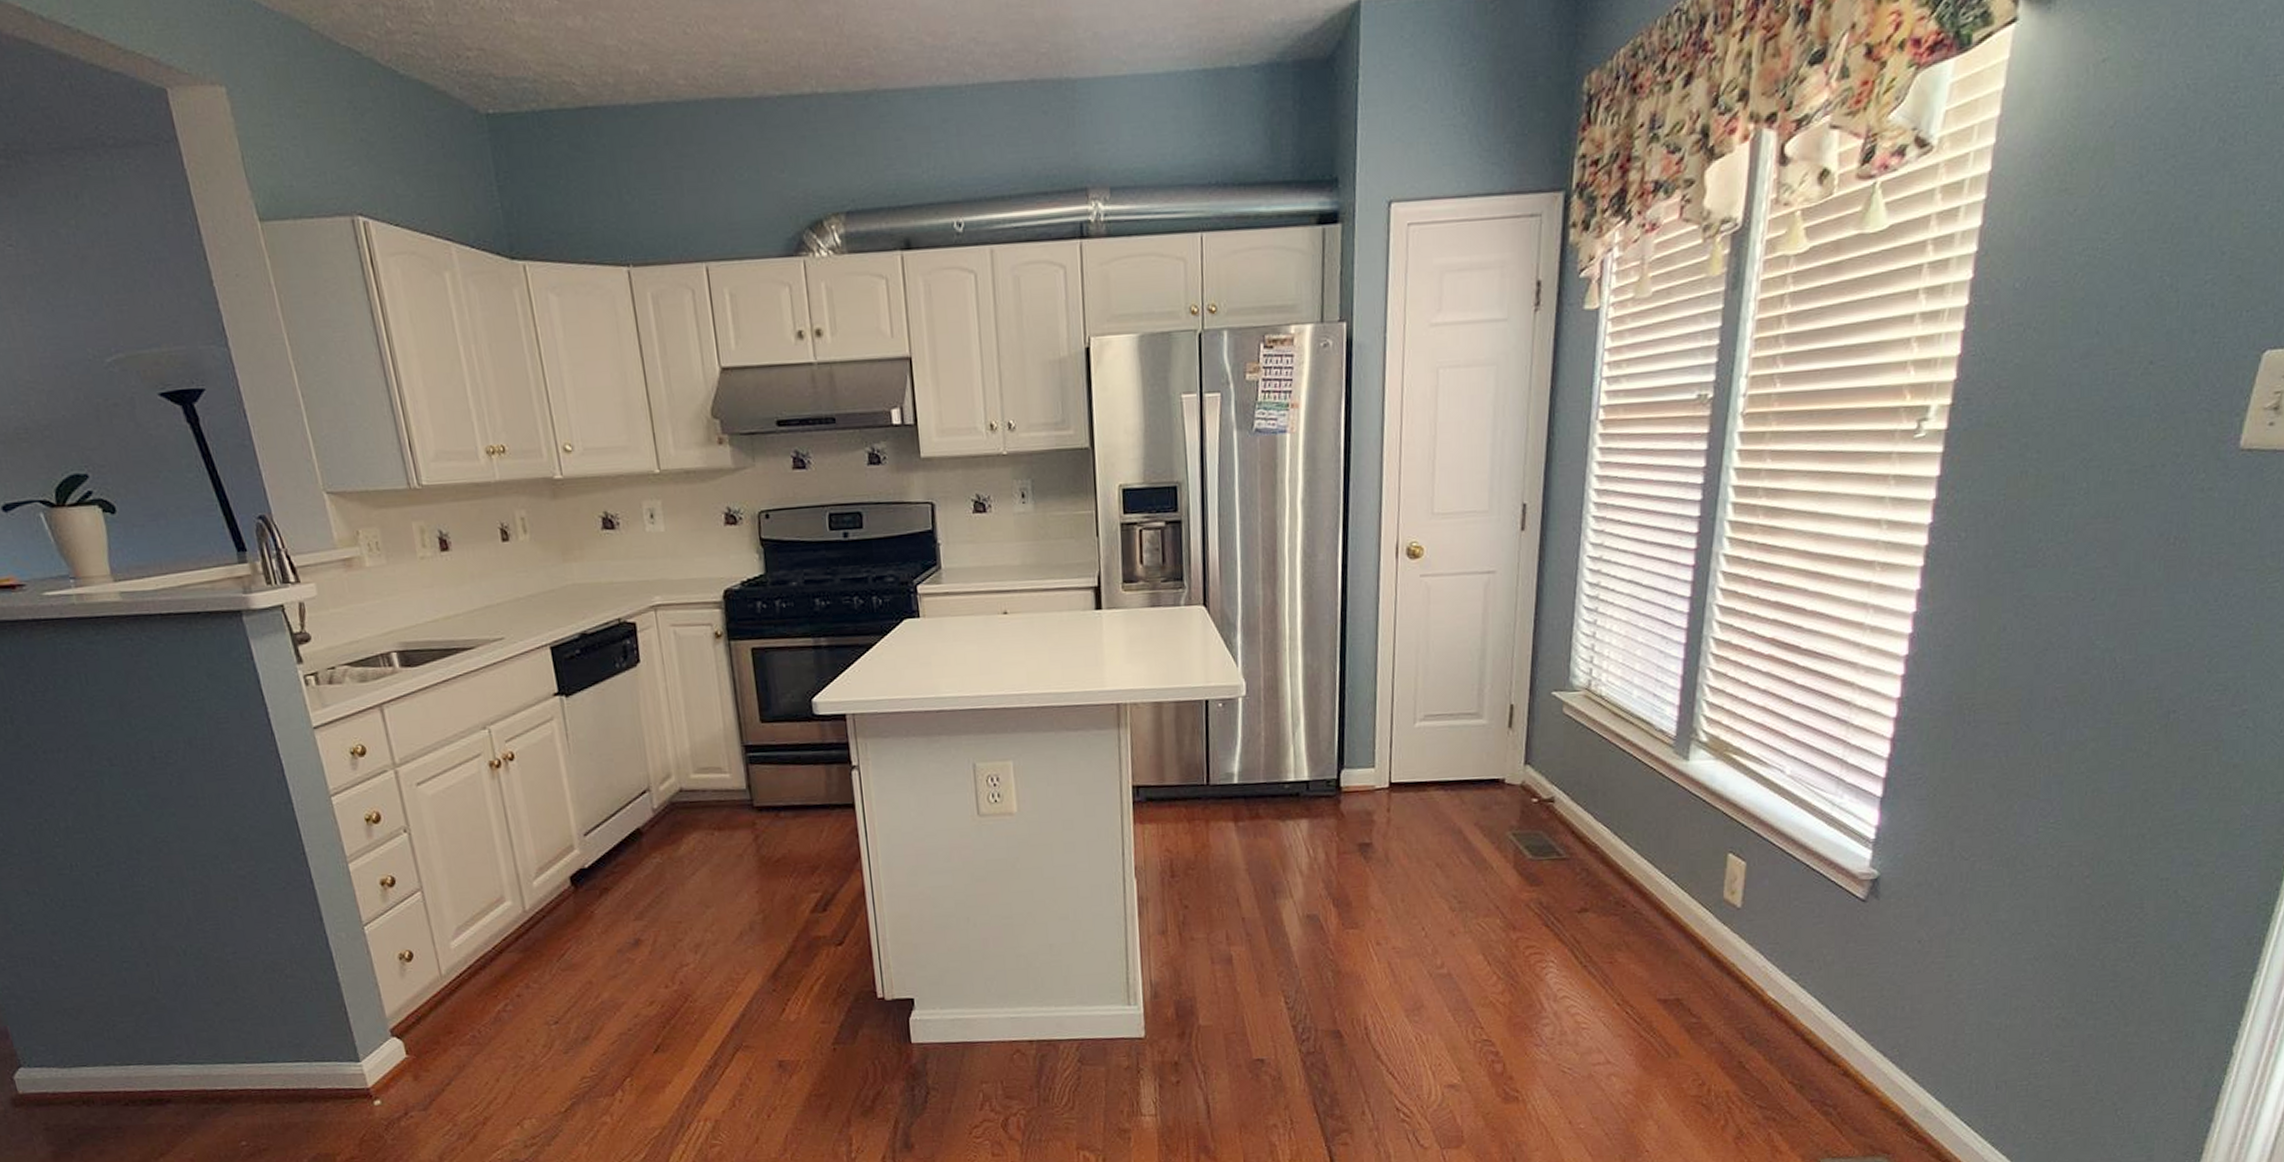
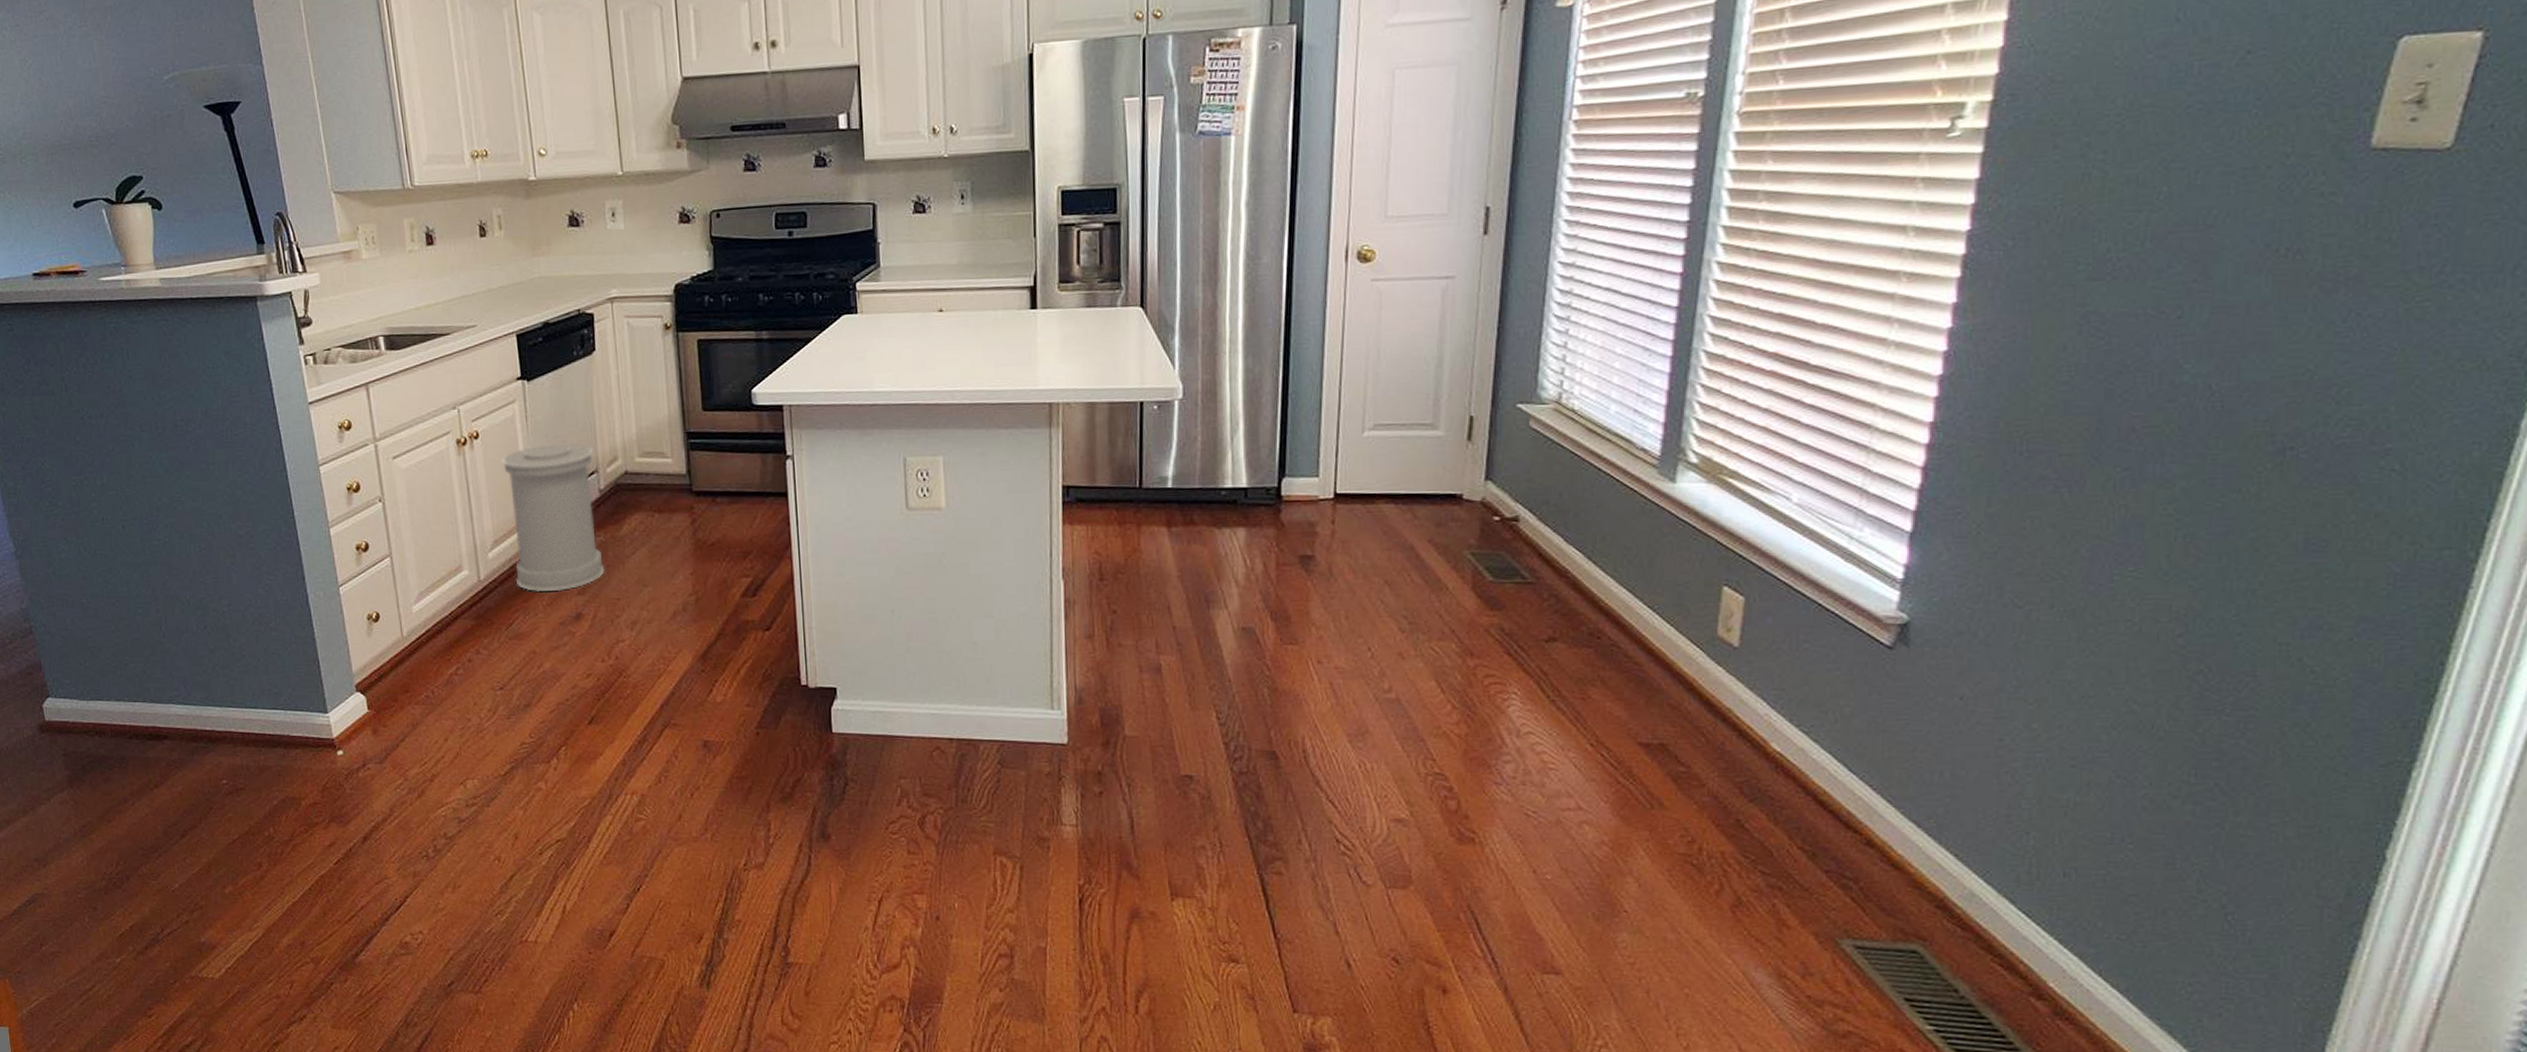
trash can: none [542,761,663,919] -> present [502,444,605,591]

